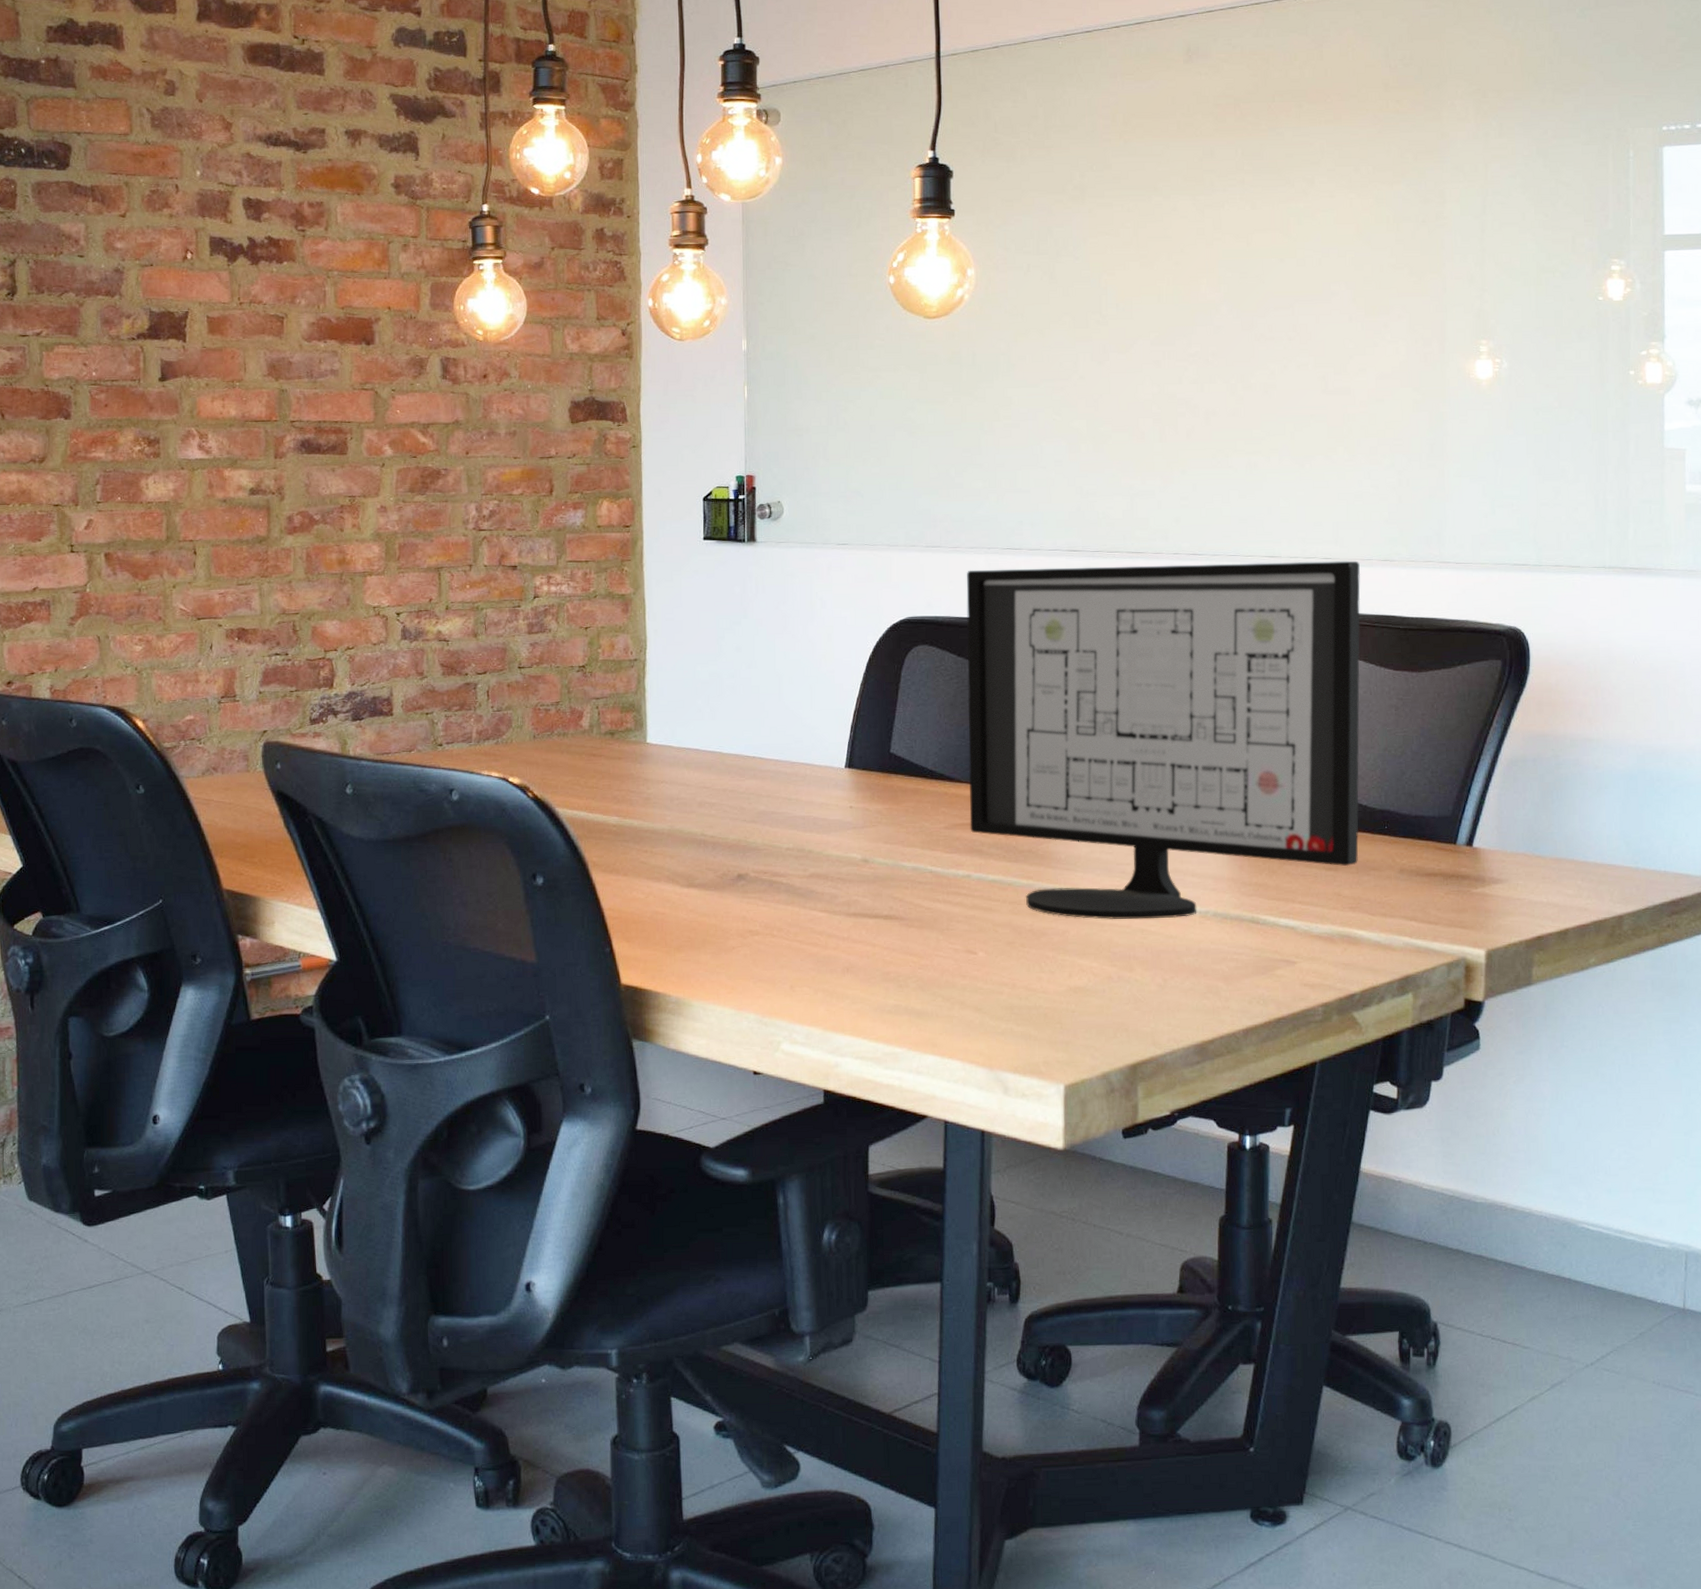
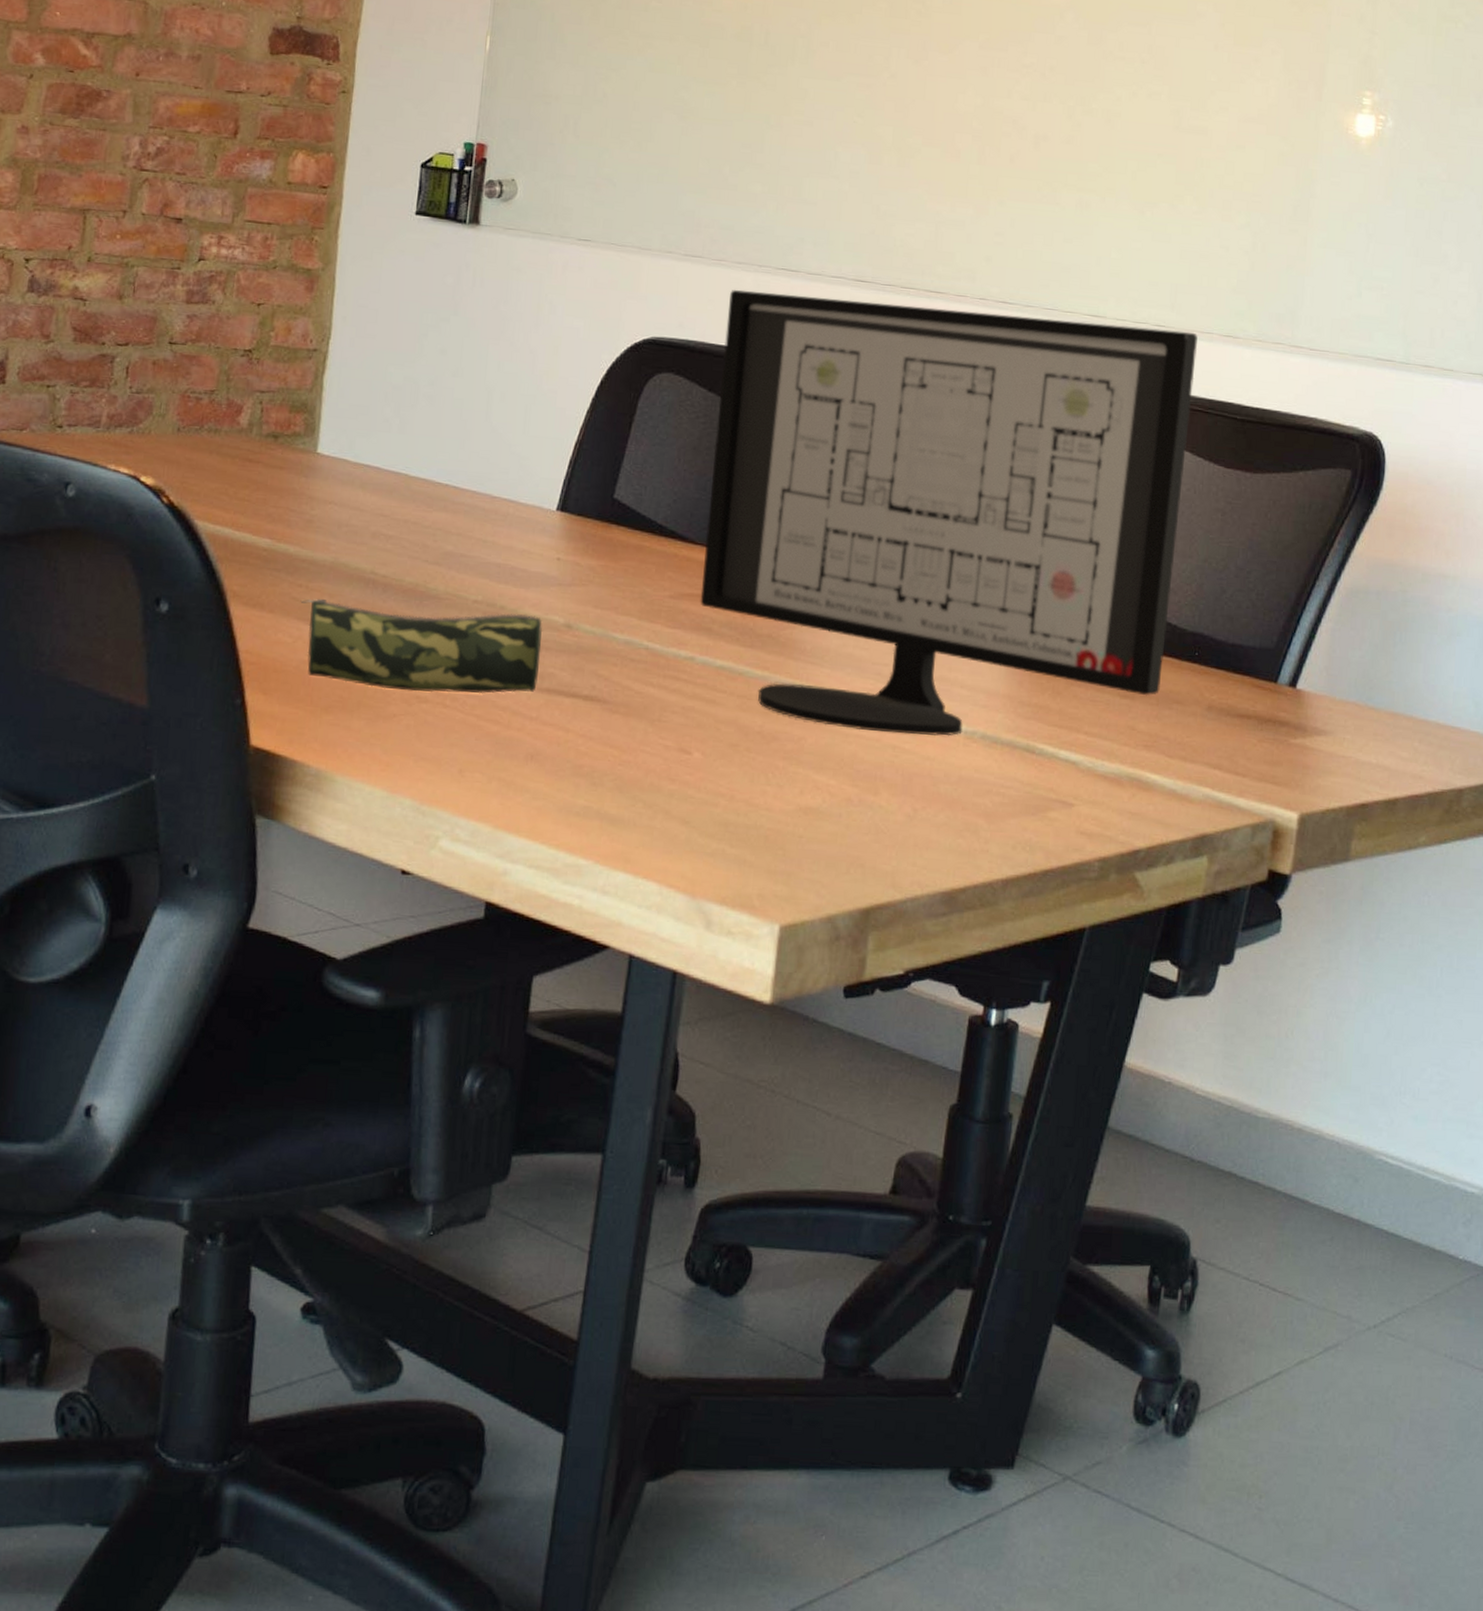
pencil case: none [647,855,846,928] -> present [300,598,543,694]

